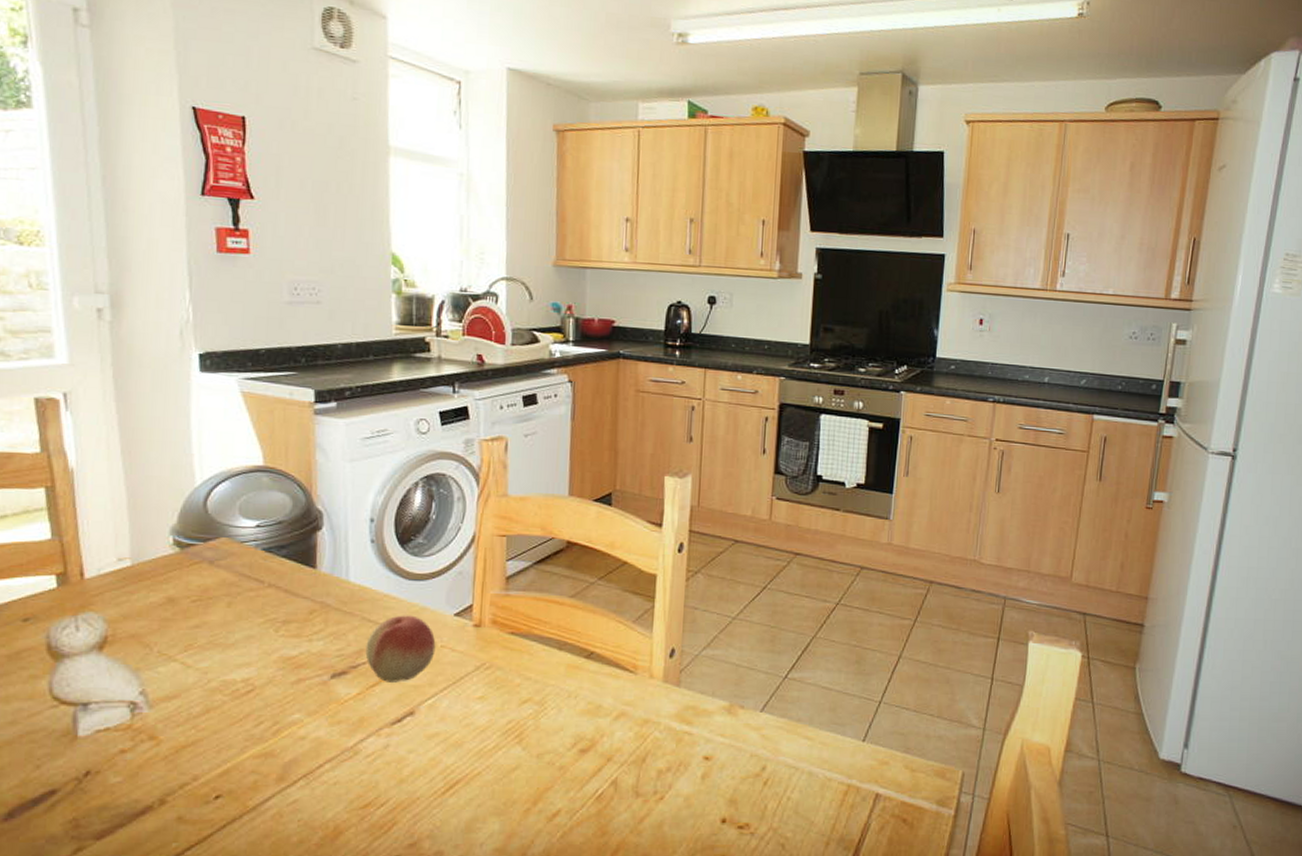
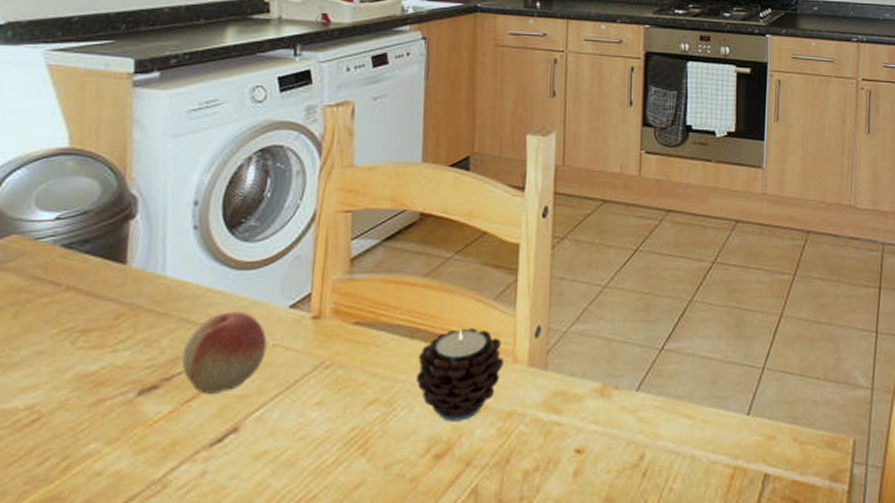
candle: none [564,645,642,724] -> present [417,328,505,422]

